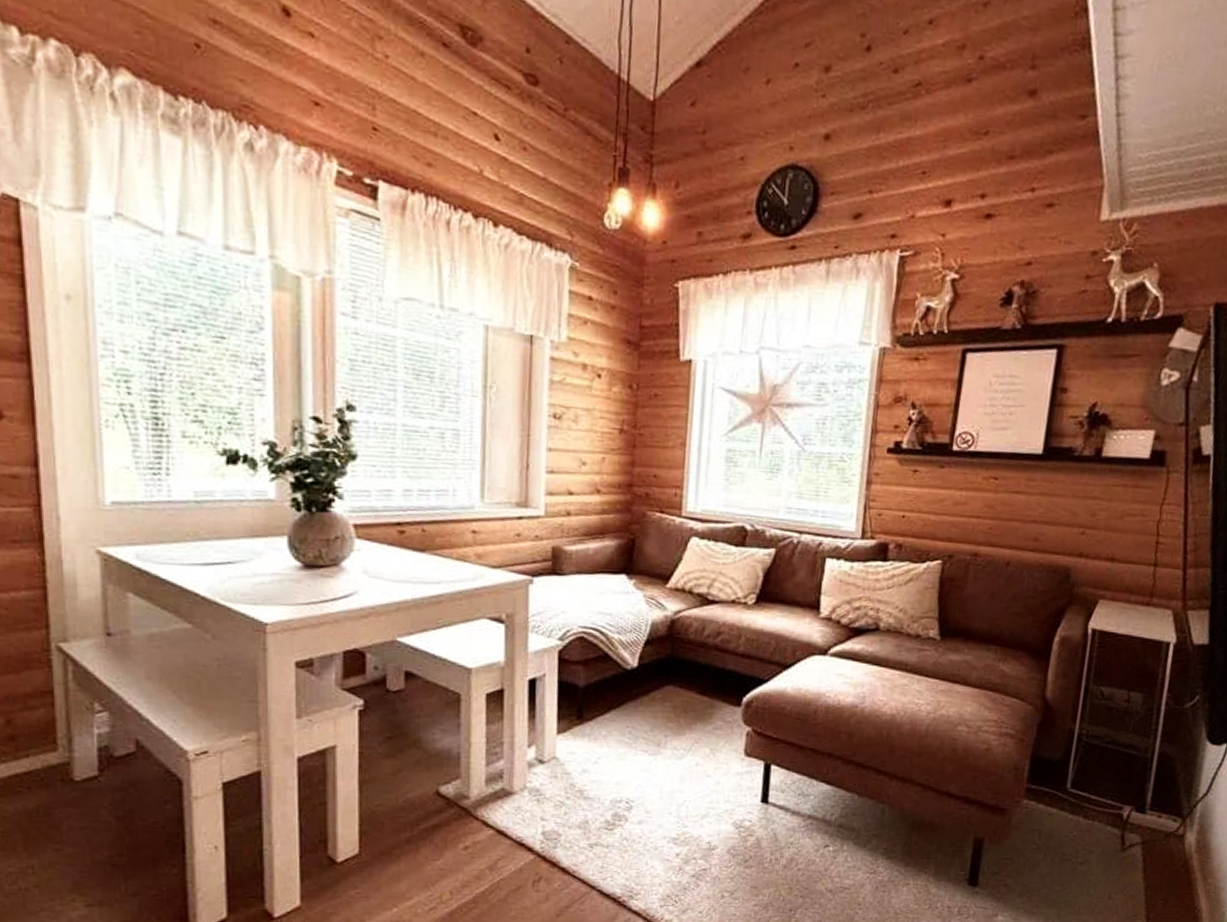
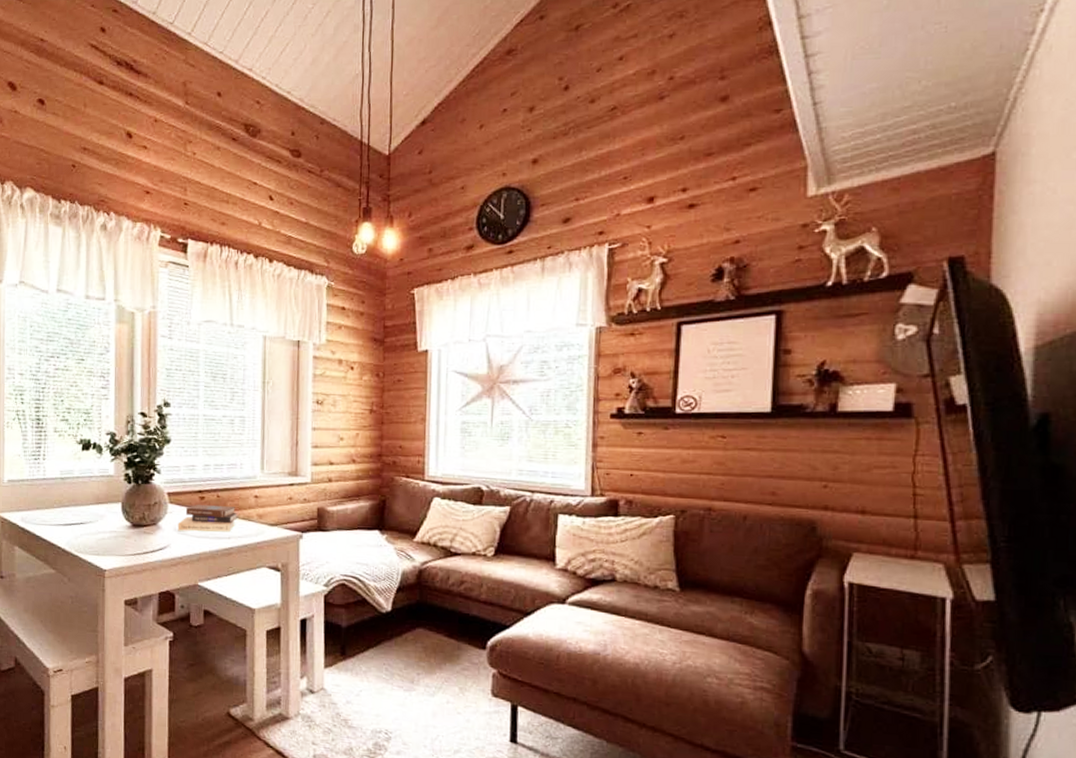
books: none [368,539,449,576] -> present [178,504,238,532]

